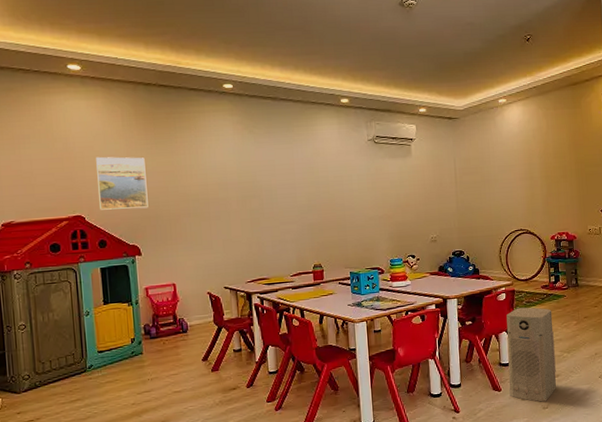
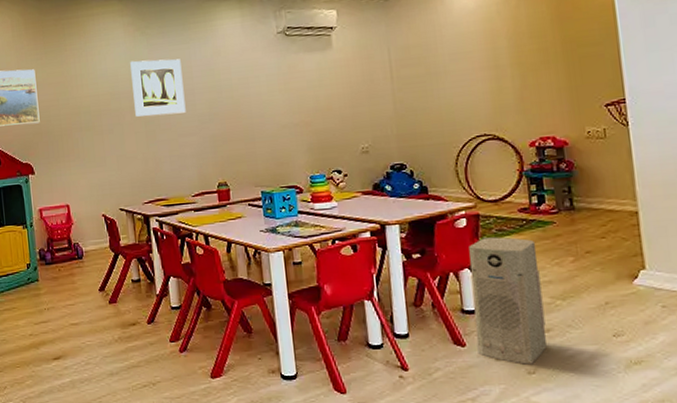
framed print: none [238,155,288,206] -> present [130,59,186,117]

